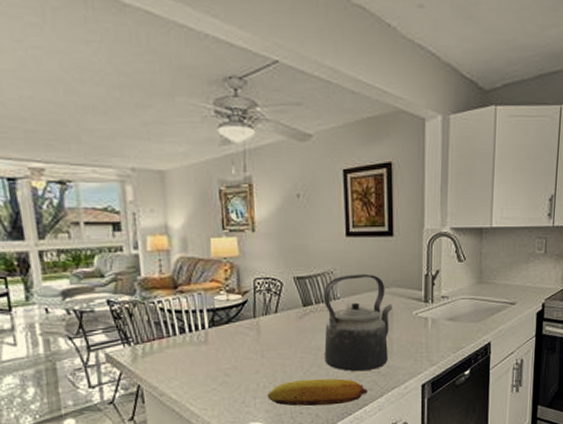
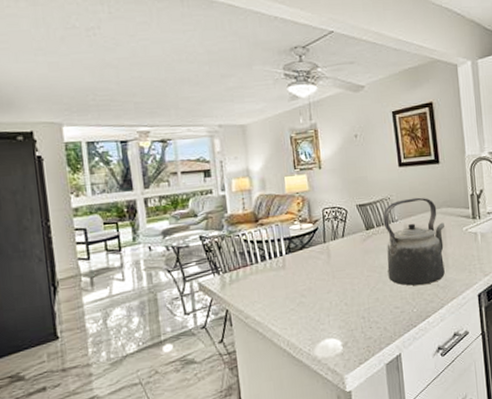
fruit: present [267,378,368,407] -> none [339,293,429,322]

